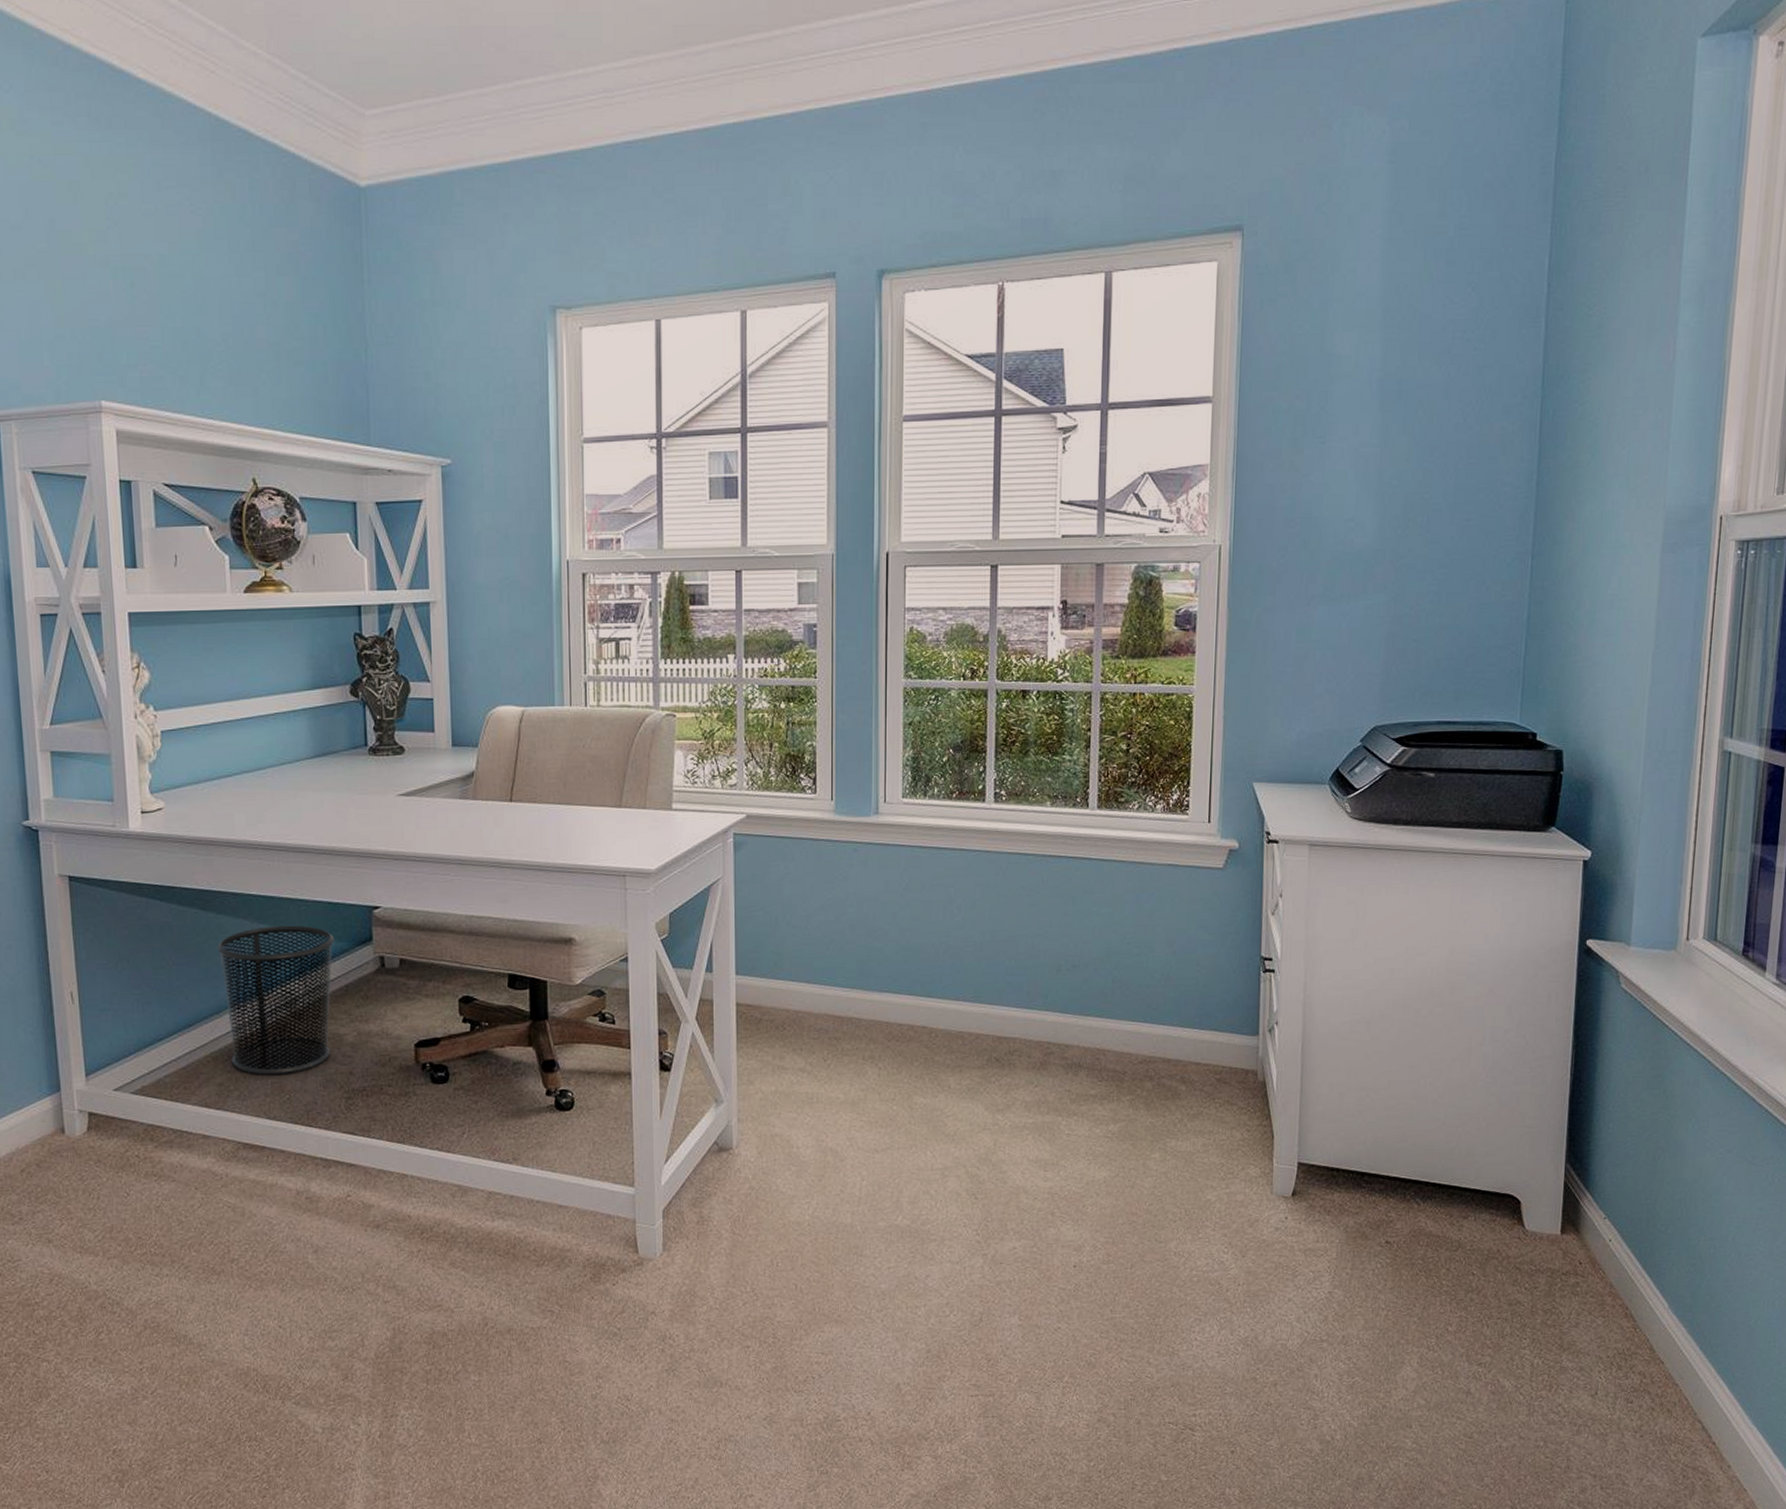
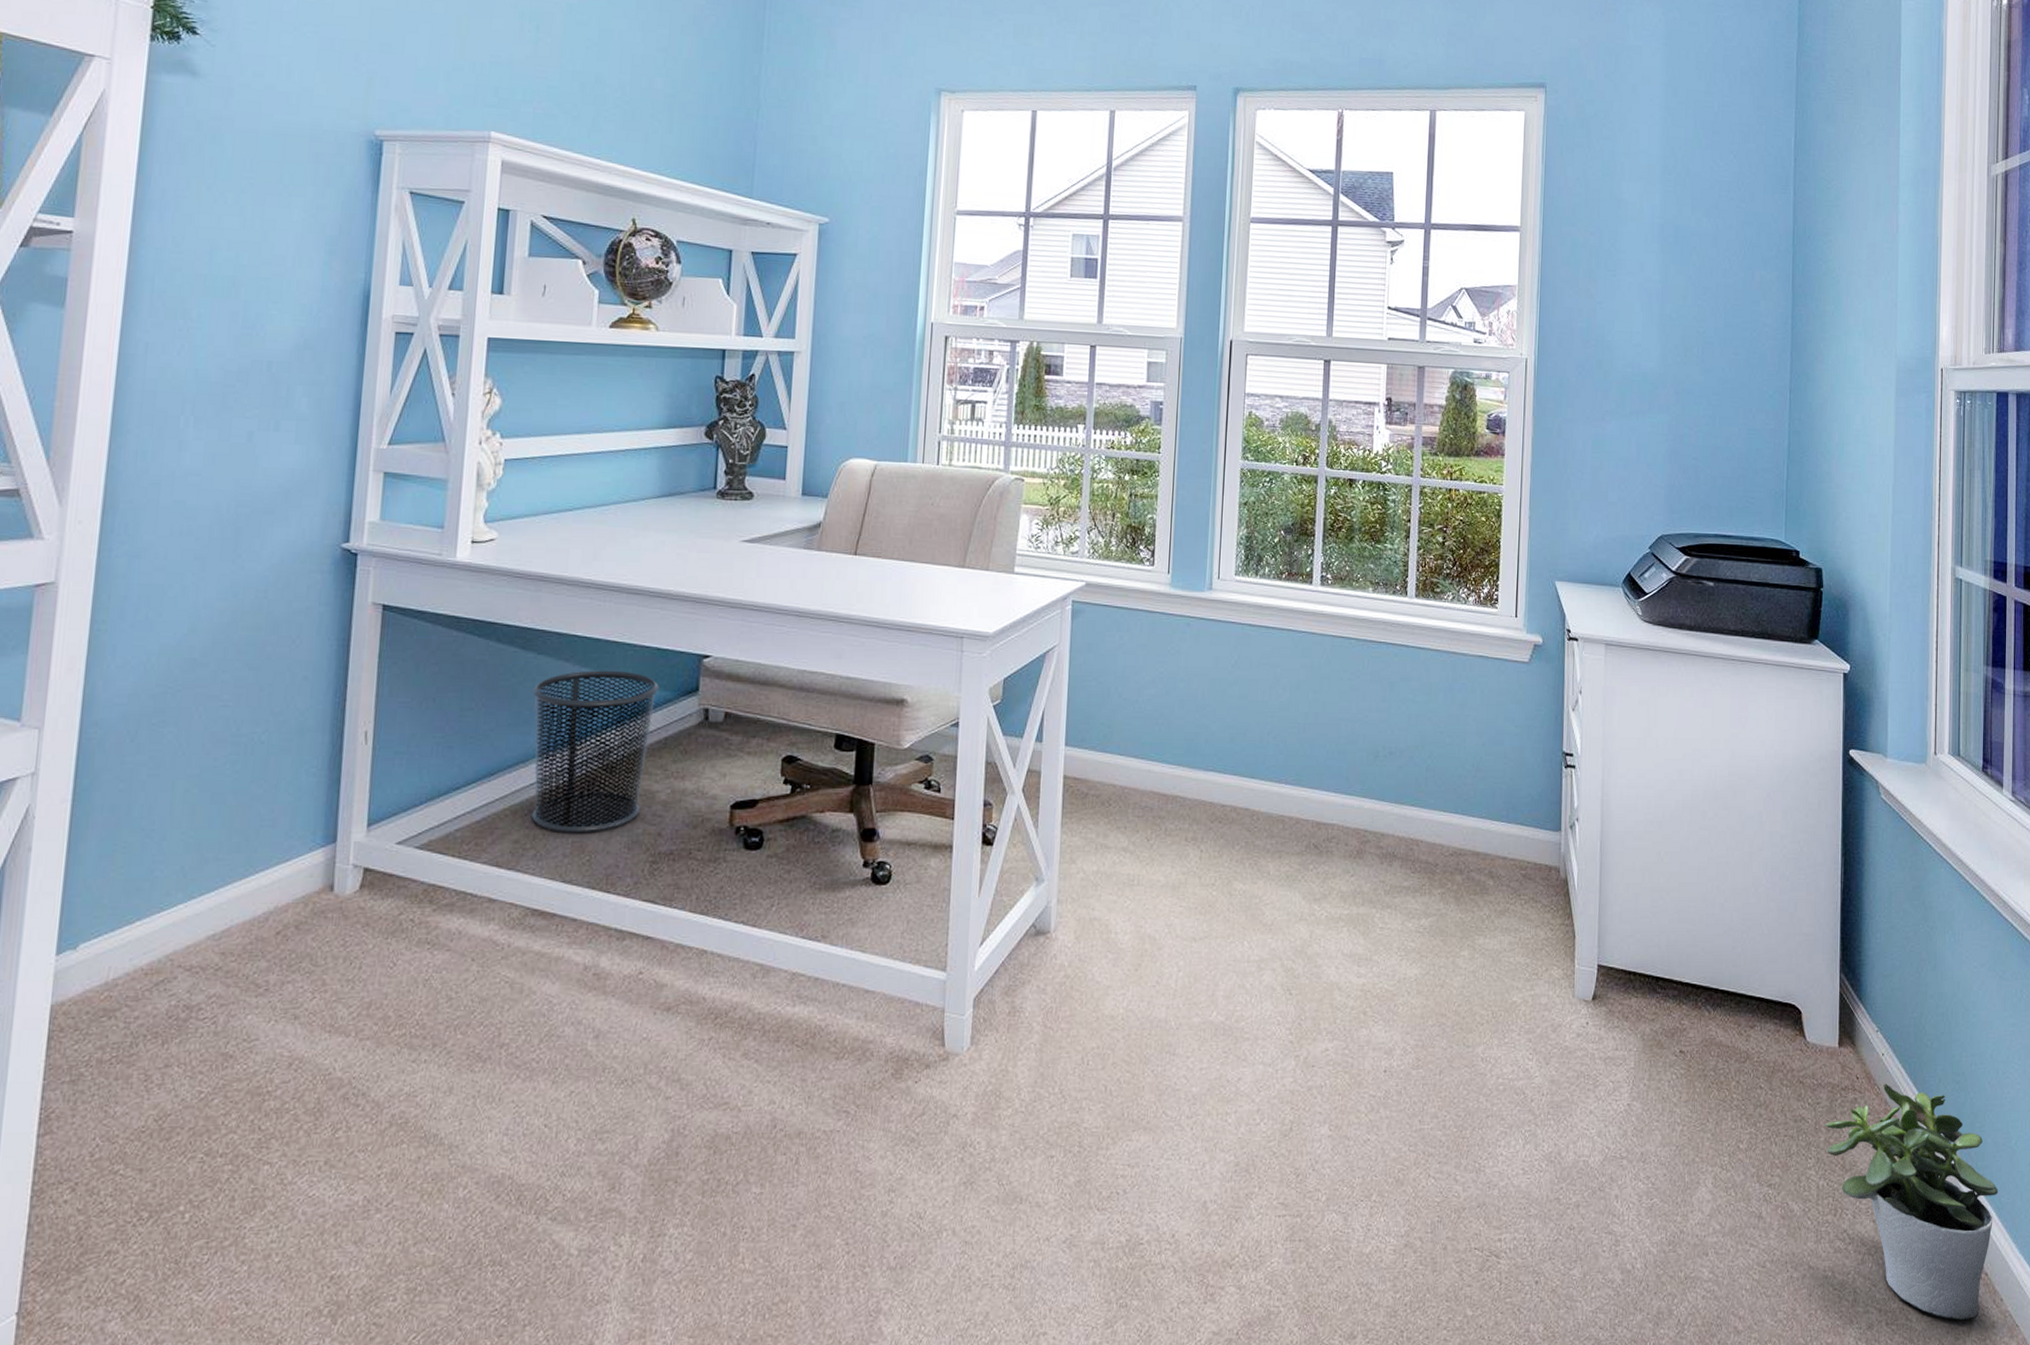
potted plant: none [1542,1267,1732,1486] -> present [1825,1083,1998,1321]

